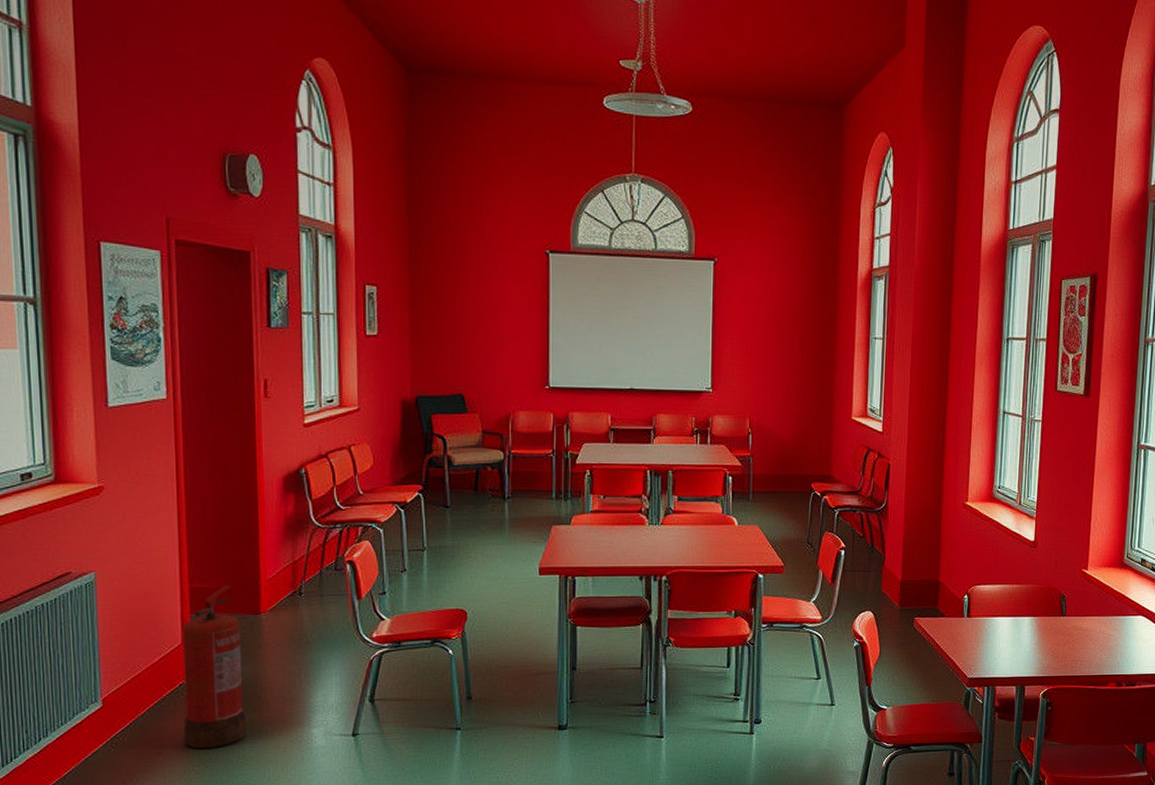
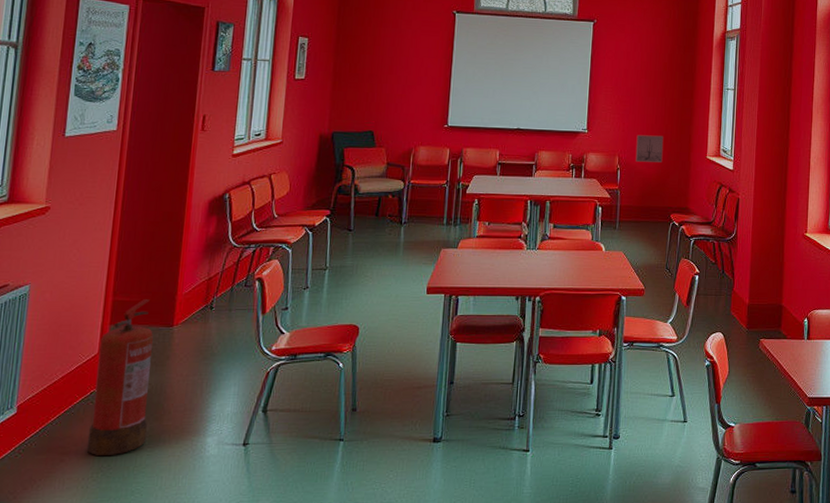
wall art: none [769,393,802,425] -> present [635,135,664,163]

